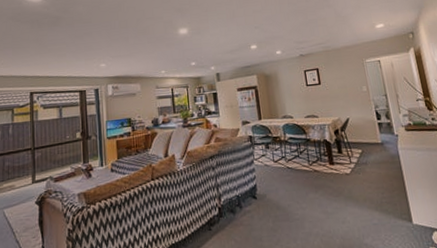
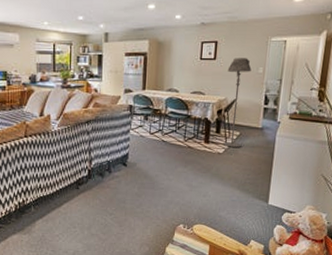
floor lamp: none [333,79,366,166] -> present [223,58,252,147]

